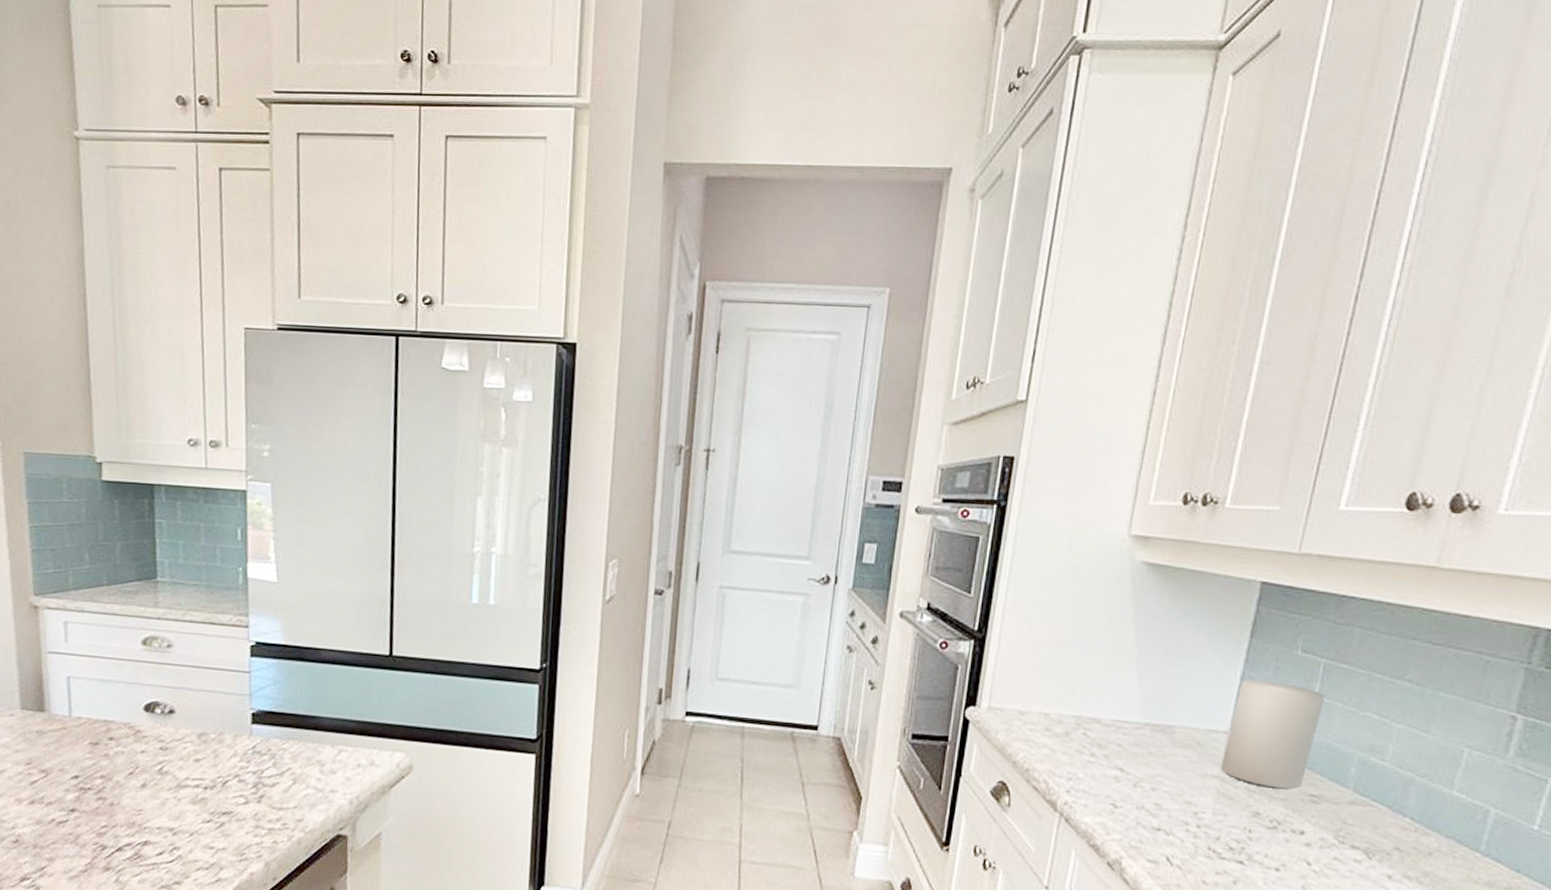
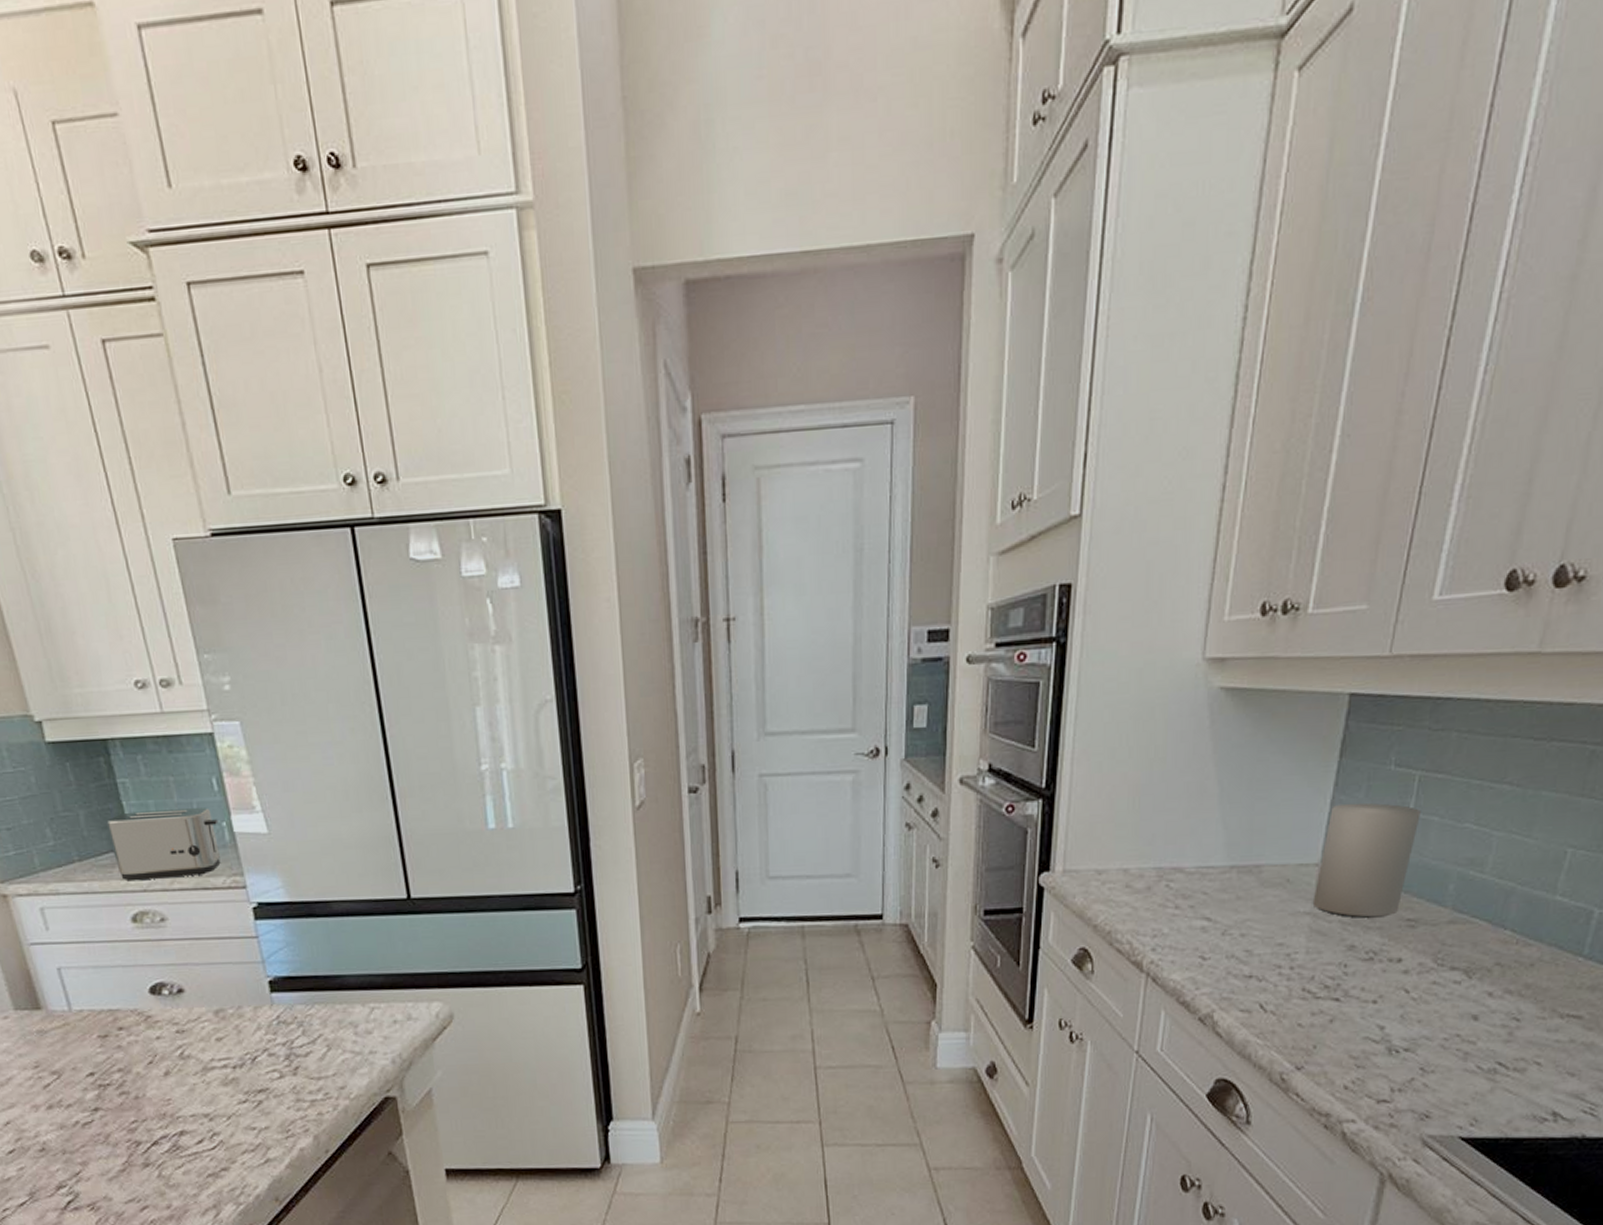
toaster: none [138,548,236,611] -> present [106,808,221,882]

